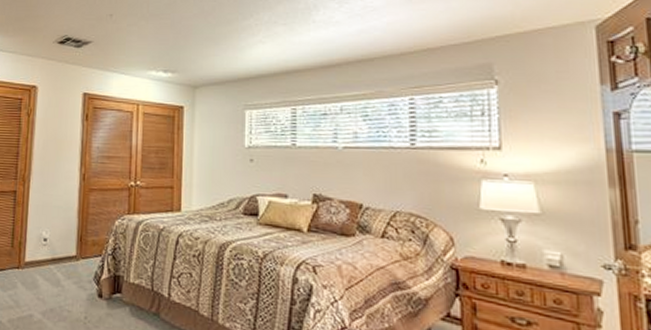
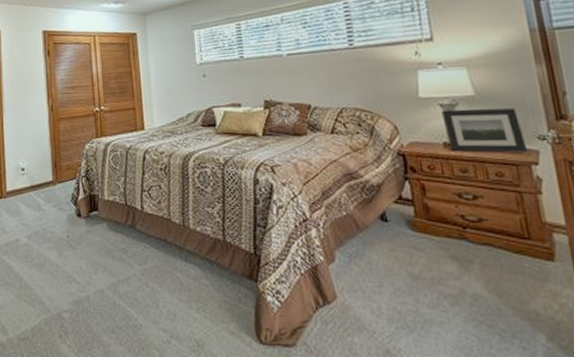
picture frame: none [502,225,591,281] -> present [441,108,528,153]

